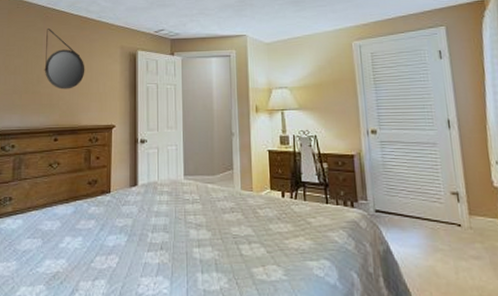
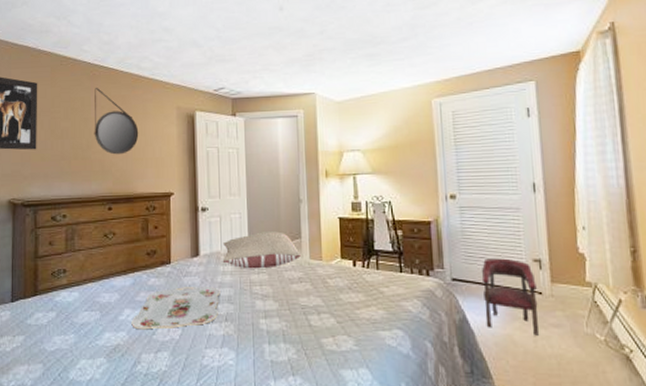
serving tray: none [71,216,157,258] -> present [131,287,220,330]
pillow: none [159,163,233,199] -> present [222,231,301,269]
stool: none [403,191,460,267] -> present [481,258,539,336]

